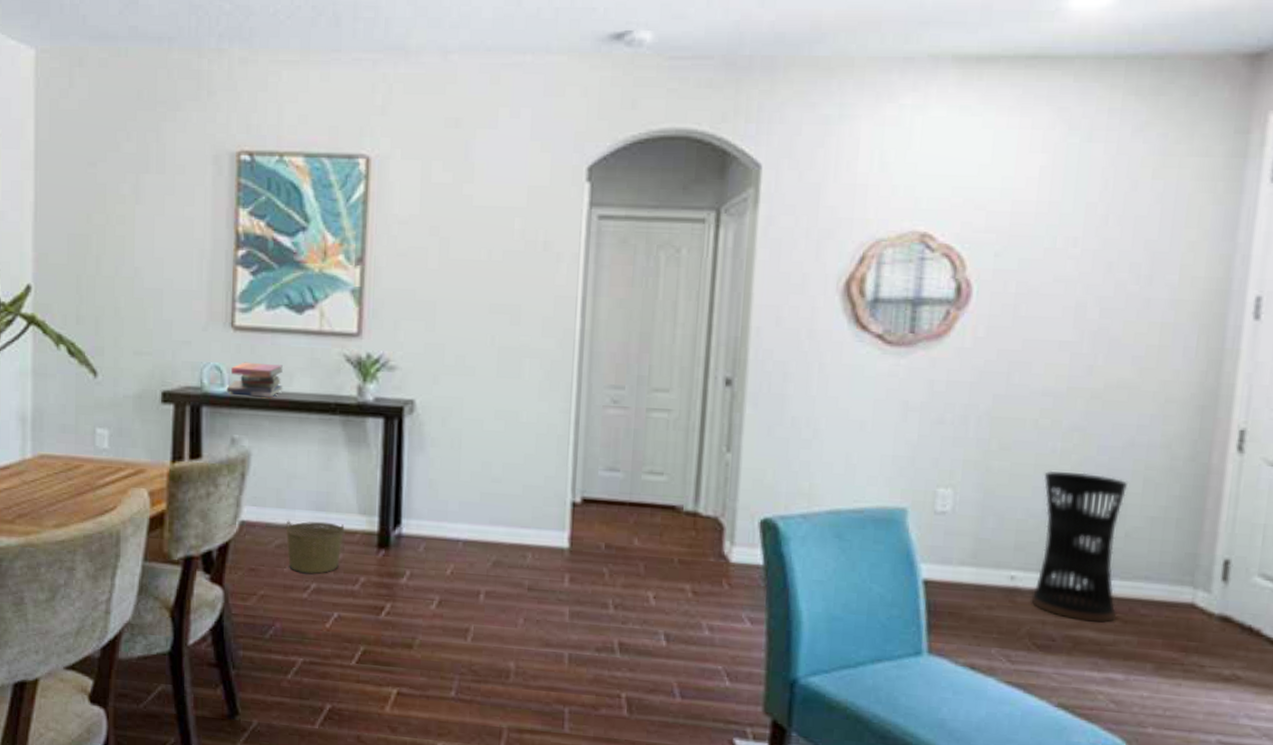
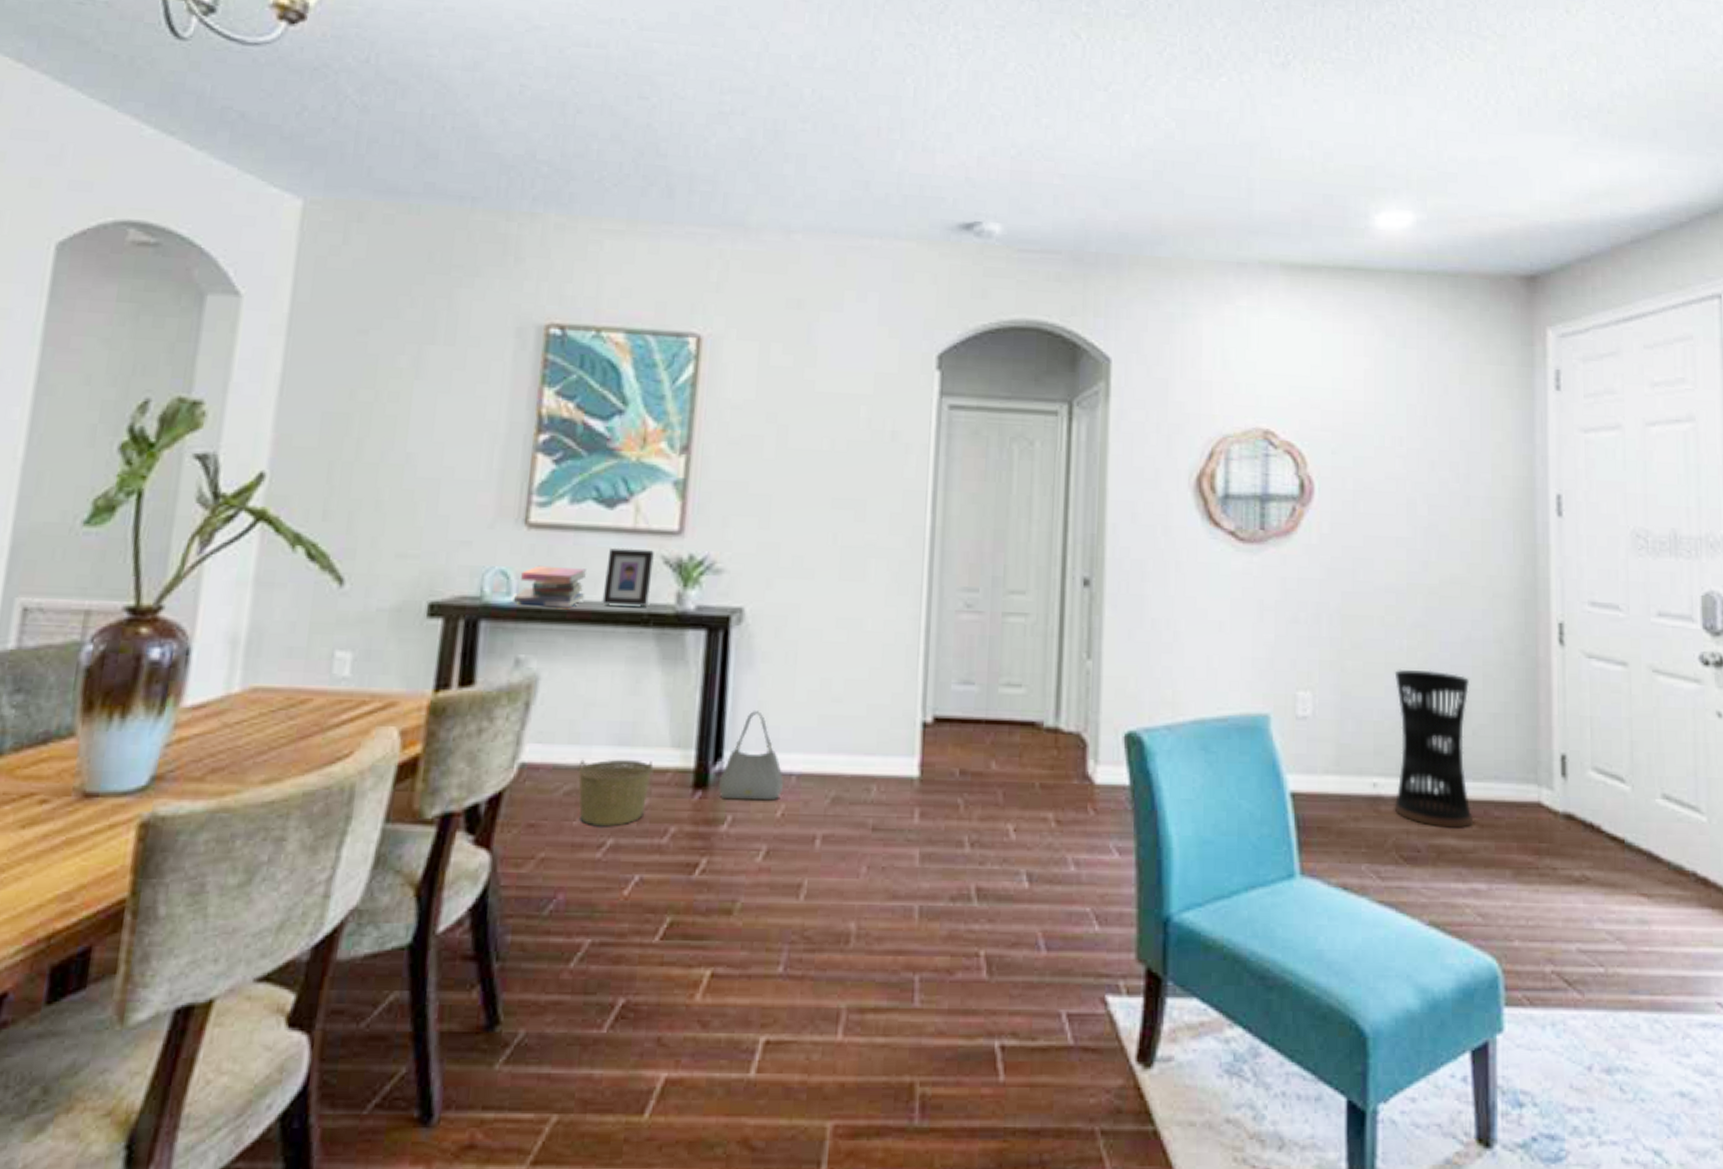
picture frame: none [297,348,338,397] -> present [602,548,654,607]
handbag: none [398,487,453,560] -> present [718,711,785,799]

